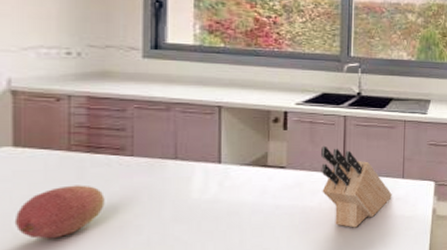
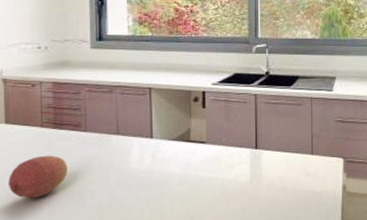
knife block: present [321,145,392,228] -> none [236,122,302,201]

